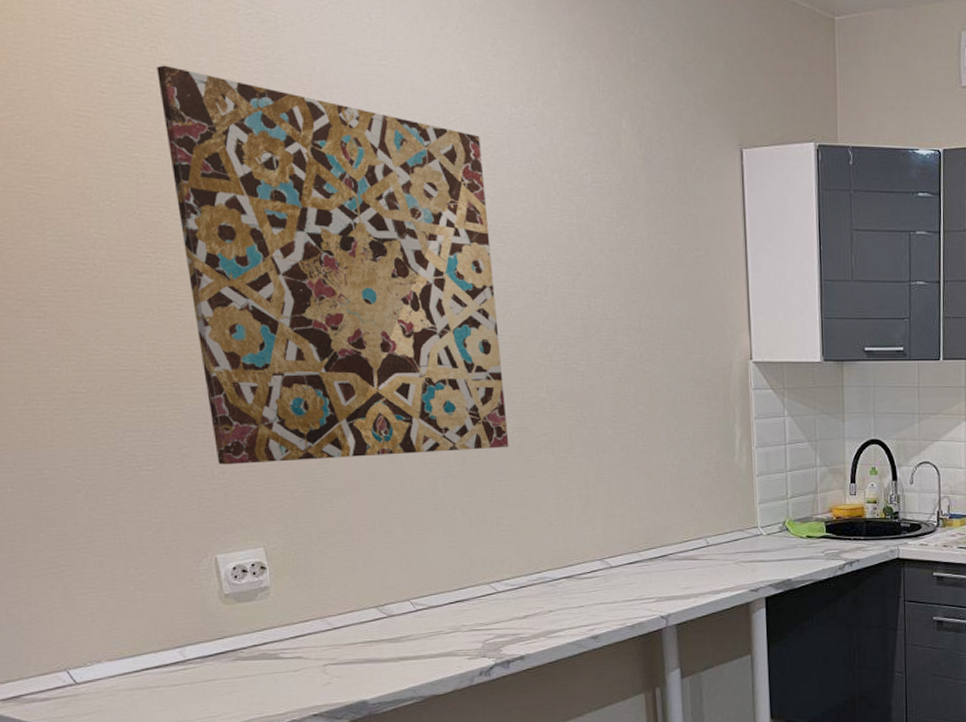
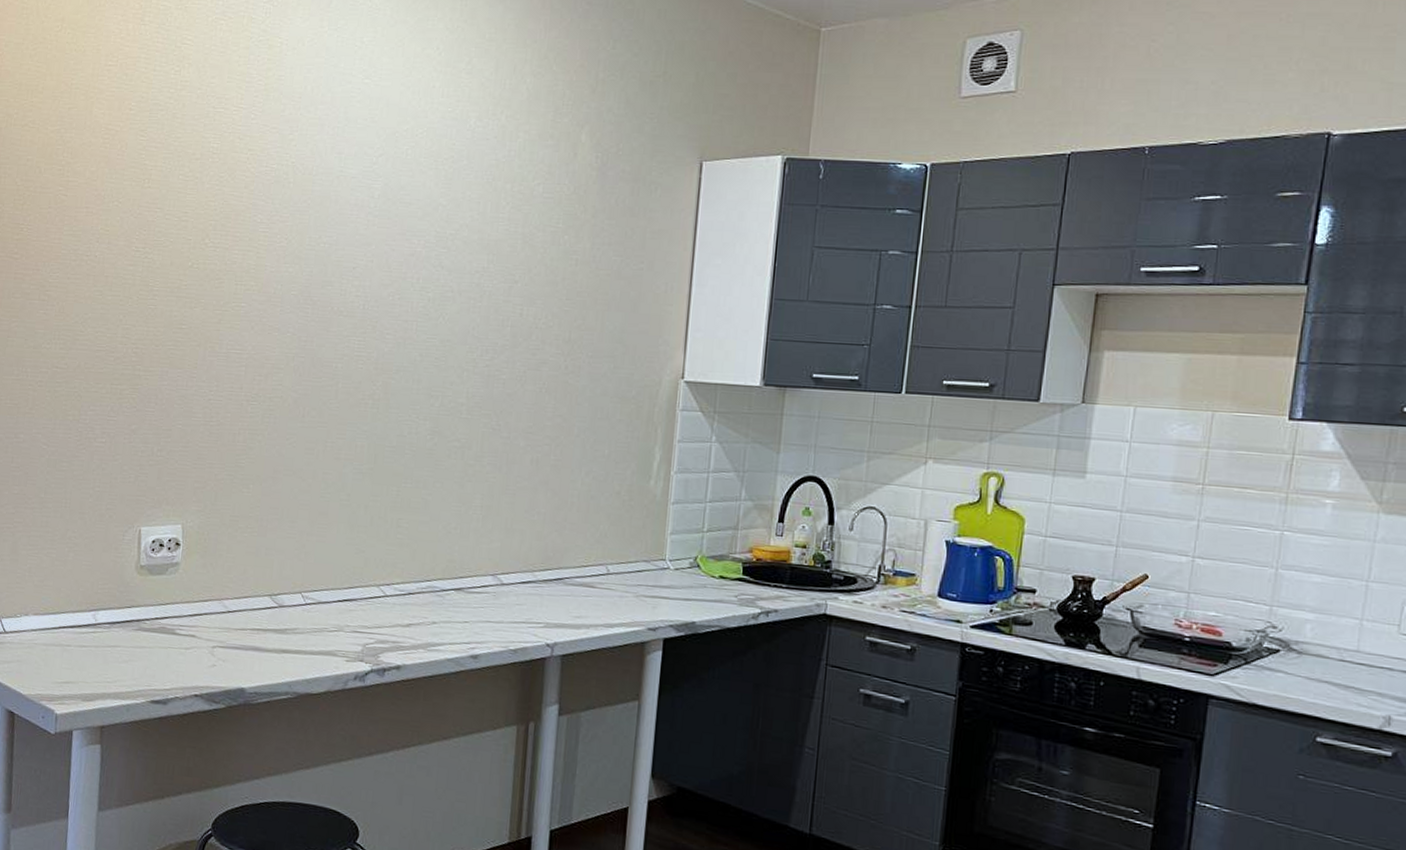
wall art: present [157,65,509,465] -> none [159,86,442,450]

